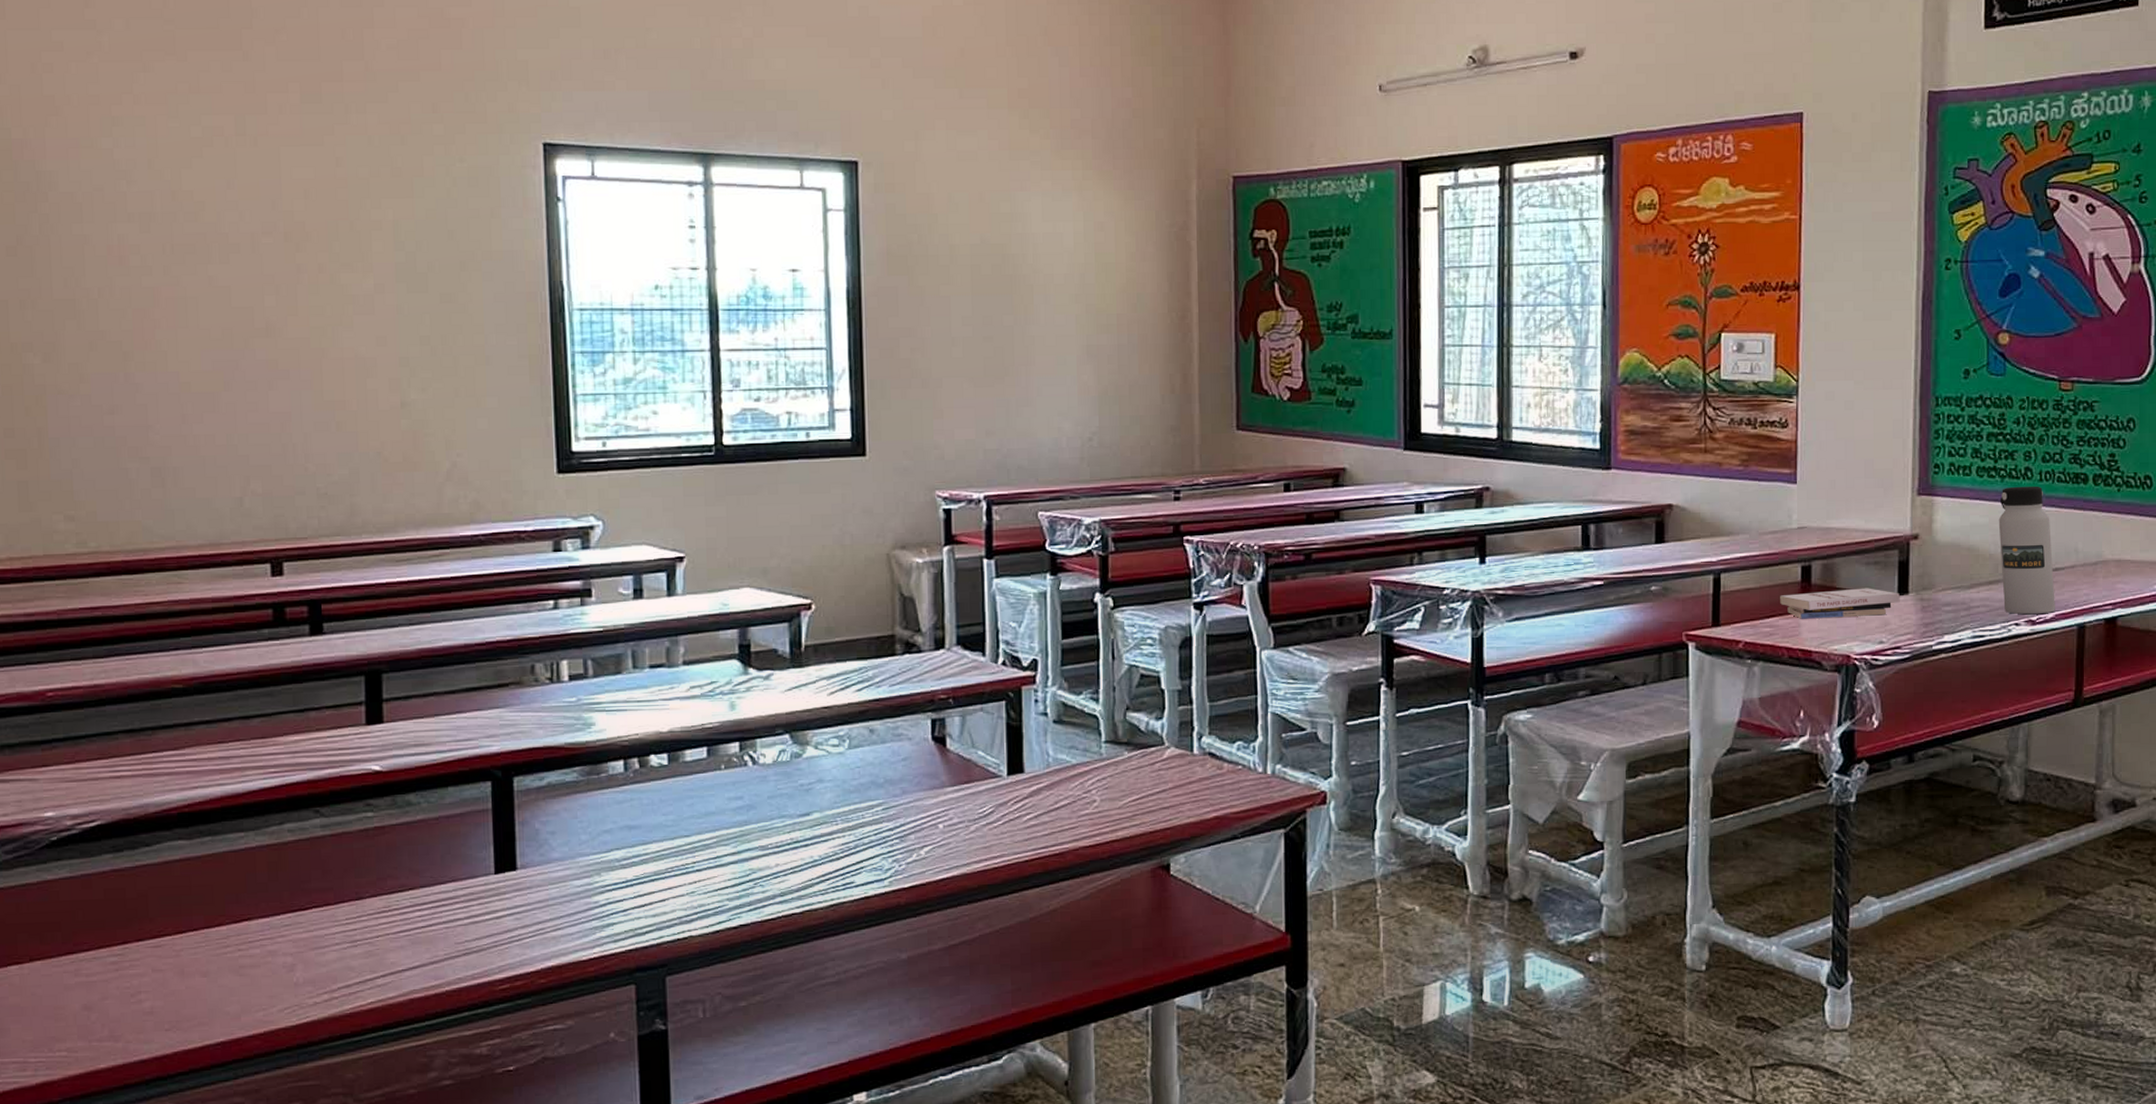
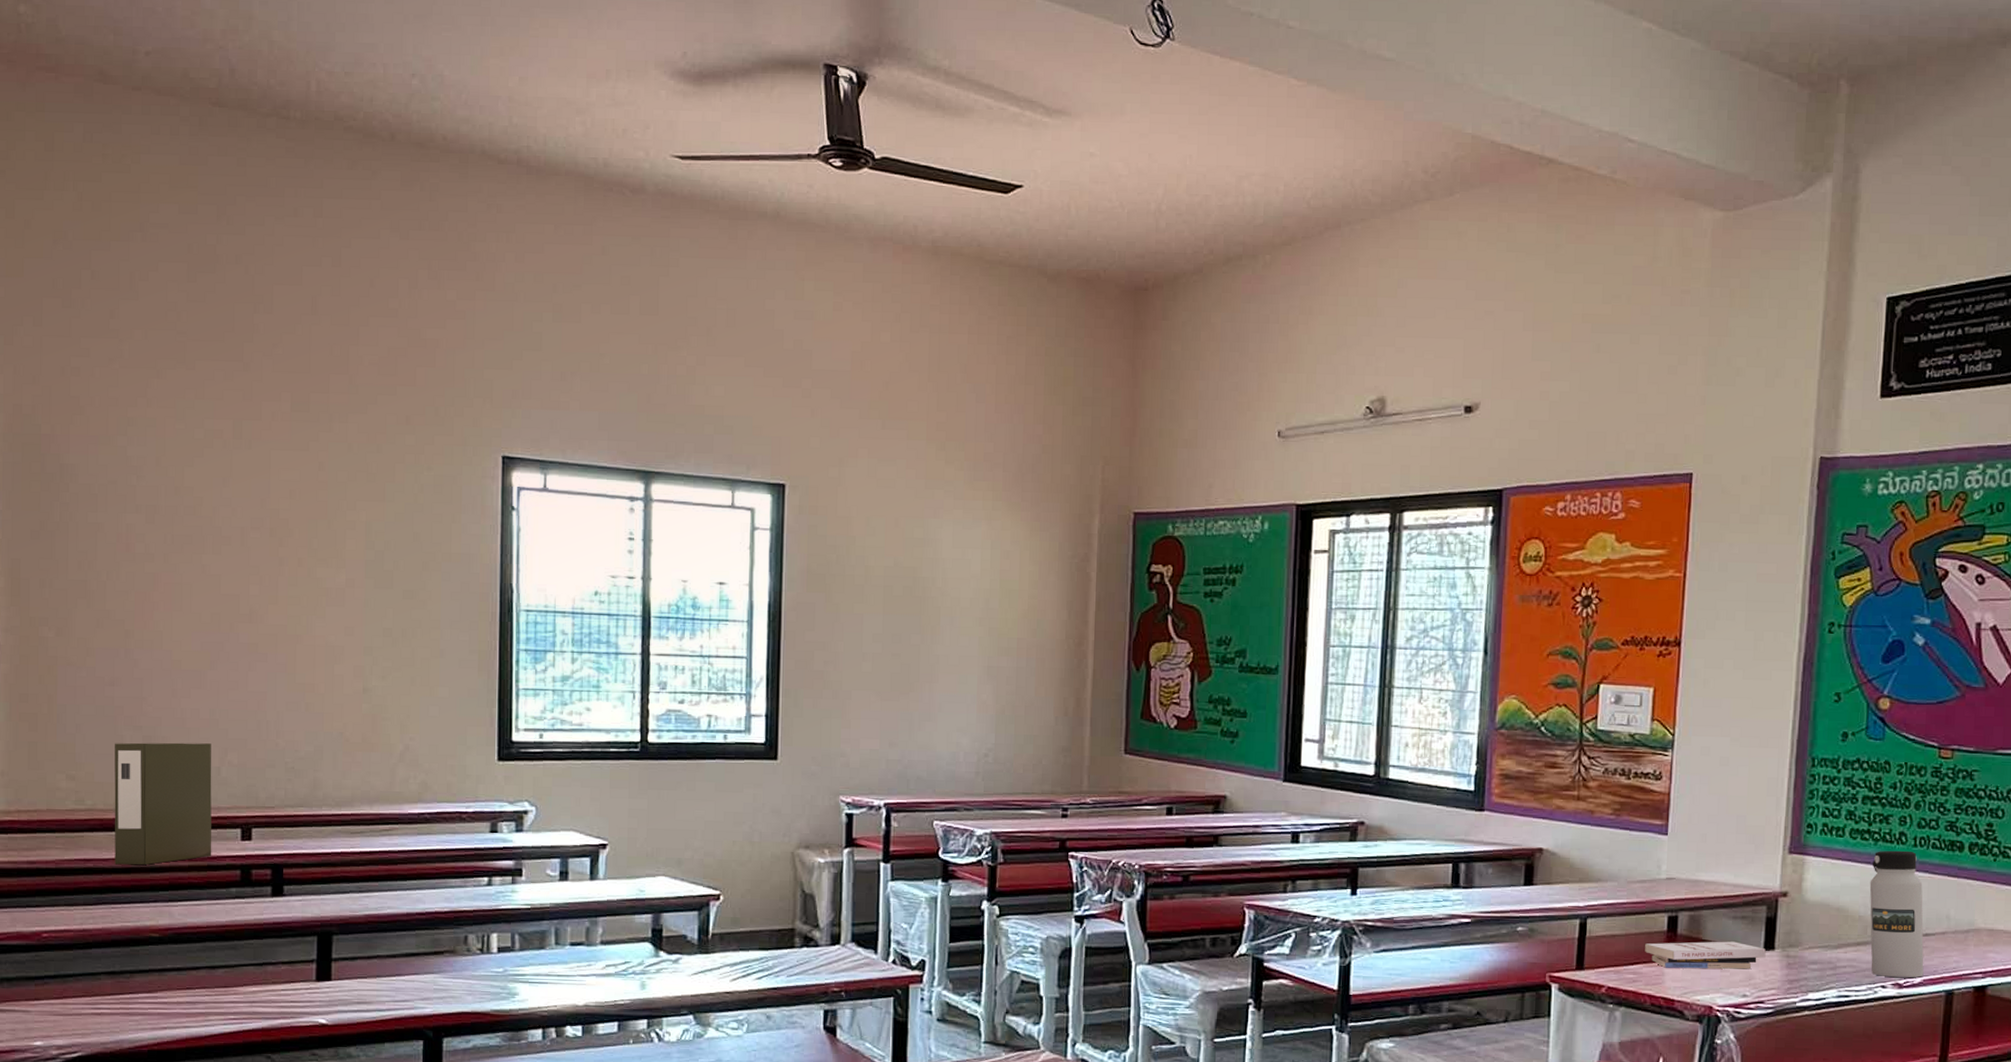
binder: none [119,472,239,612] -> present [114,742,212,866]

